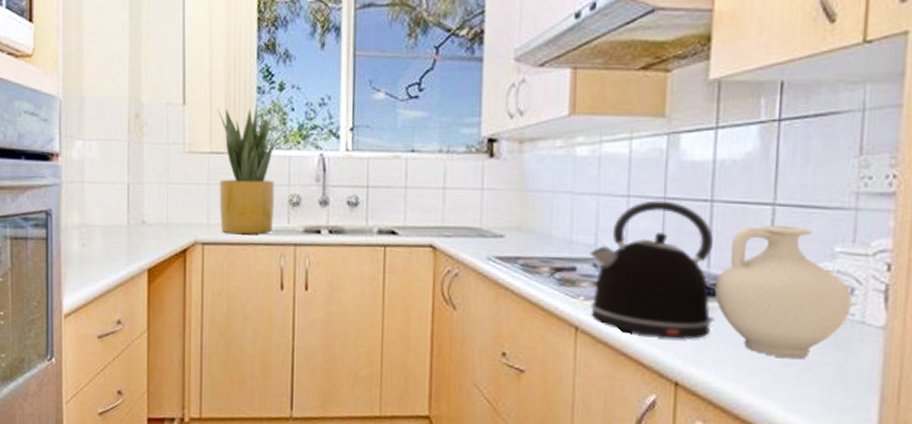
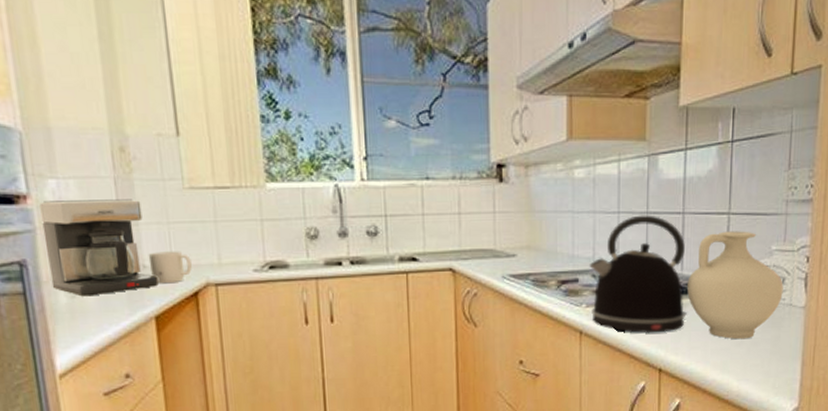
coffee maker: none [67,159,154,246] -> present [39,199,159,297]
mug: none [148,209,184,240] -> present [148,251,192,284]
planter: present [217,104,278,235] -> none [217,134,292,273]

